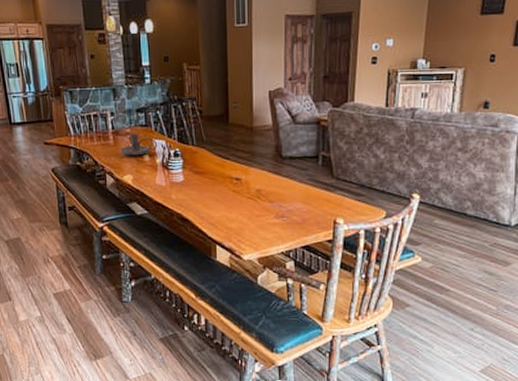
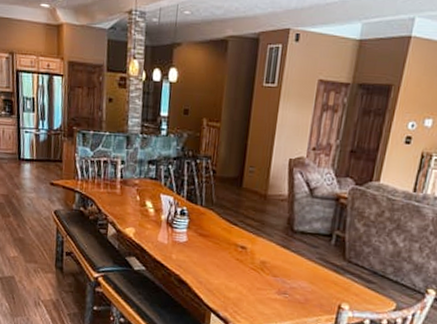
candle holder: present [120,133,158,156] -> none [125,185,165,209]

